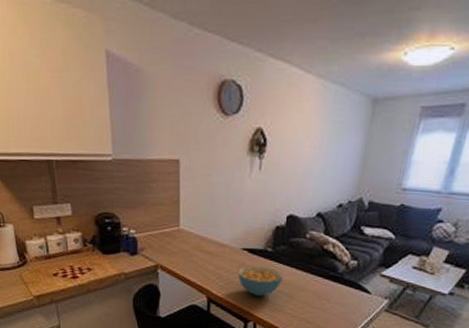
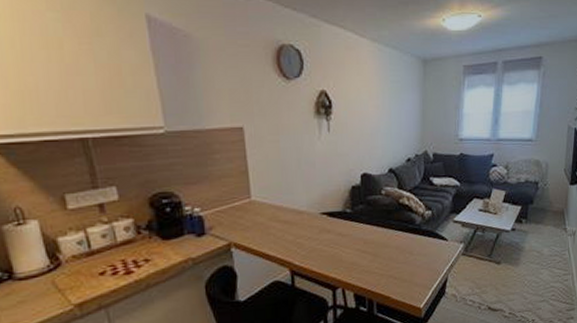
cereal bowl: present [238,265,283,297] -> none [319,228,365,261]

